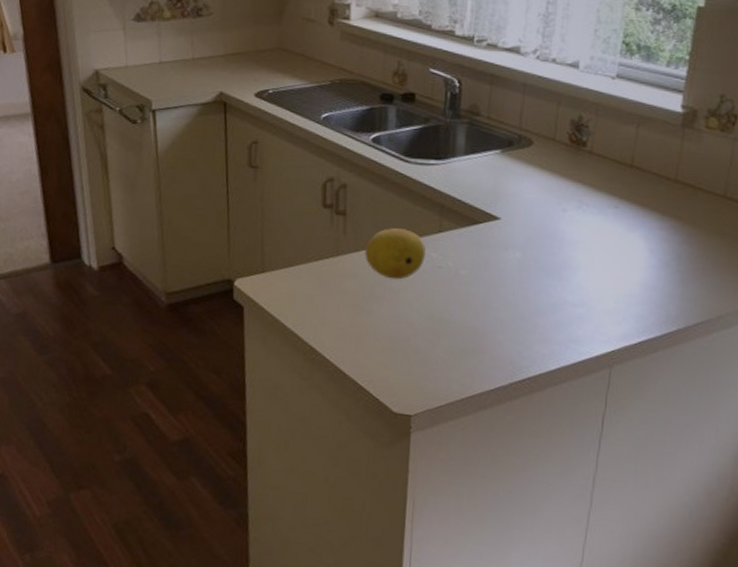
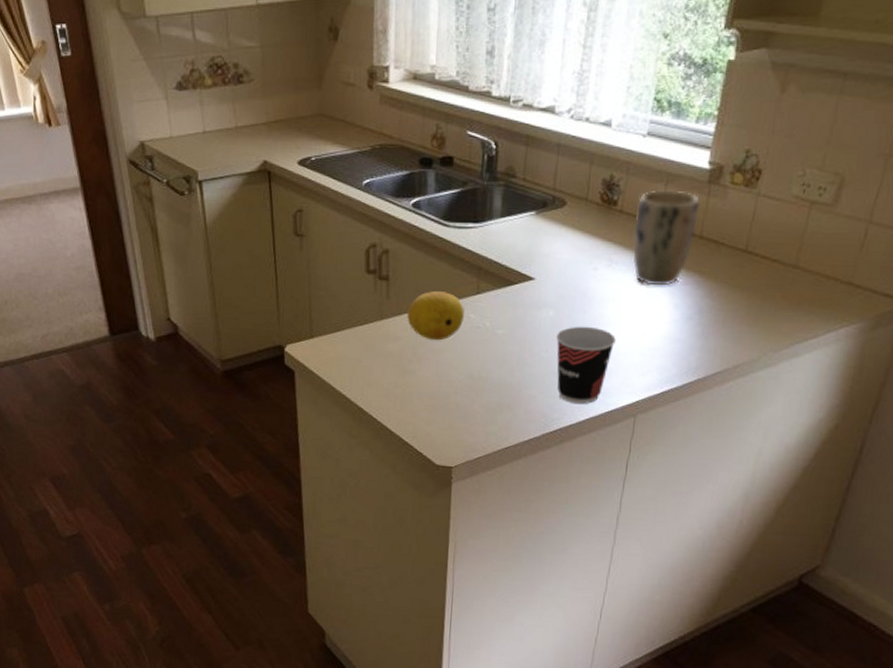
cup: none [524,269,588,353] -> present [556,326,616,405]
plant pot: none [603,133,675,231] -> present [632,190,701,286]

